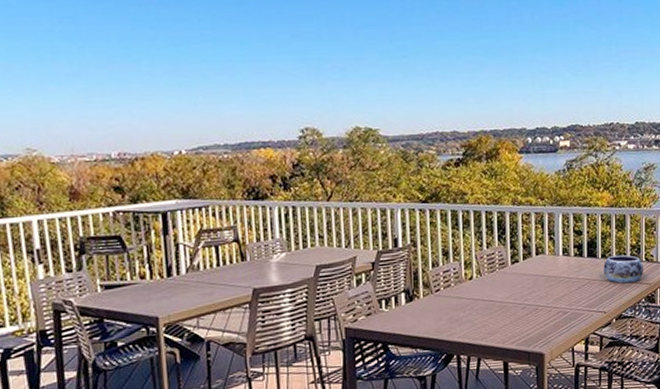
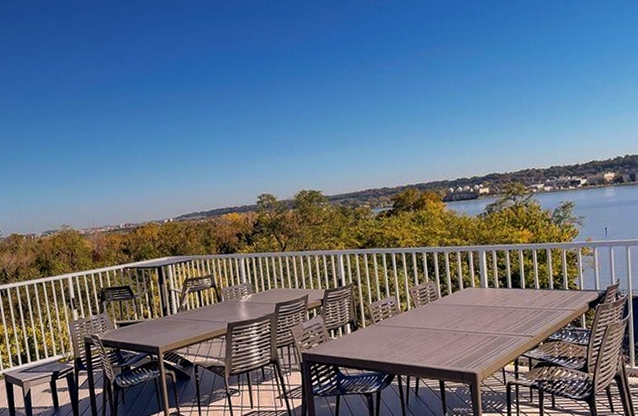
decorative bowl: present [603,254,643,284] -> none [528,285,567,311]

